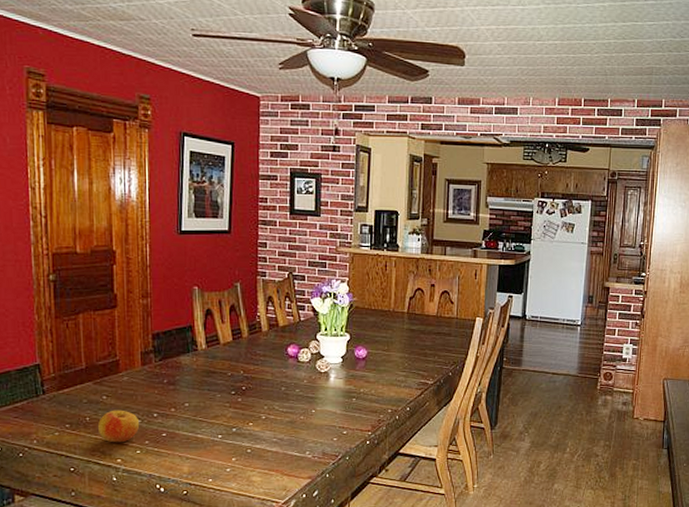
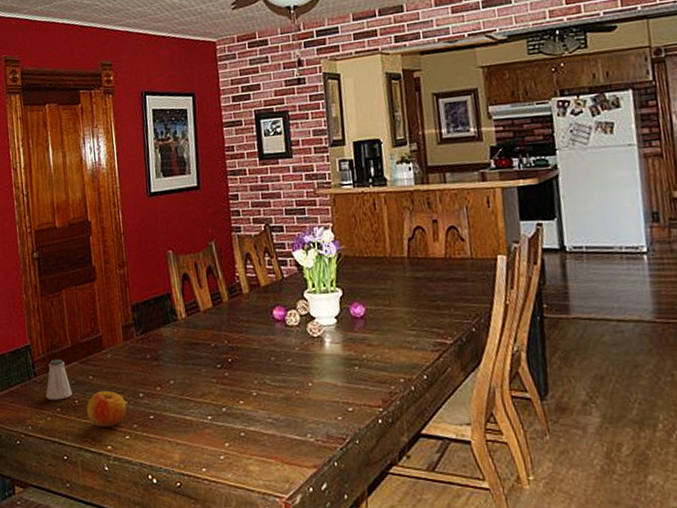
saltshaker: none [54,379,84,417] -> present [46,359,73,401]

